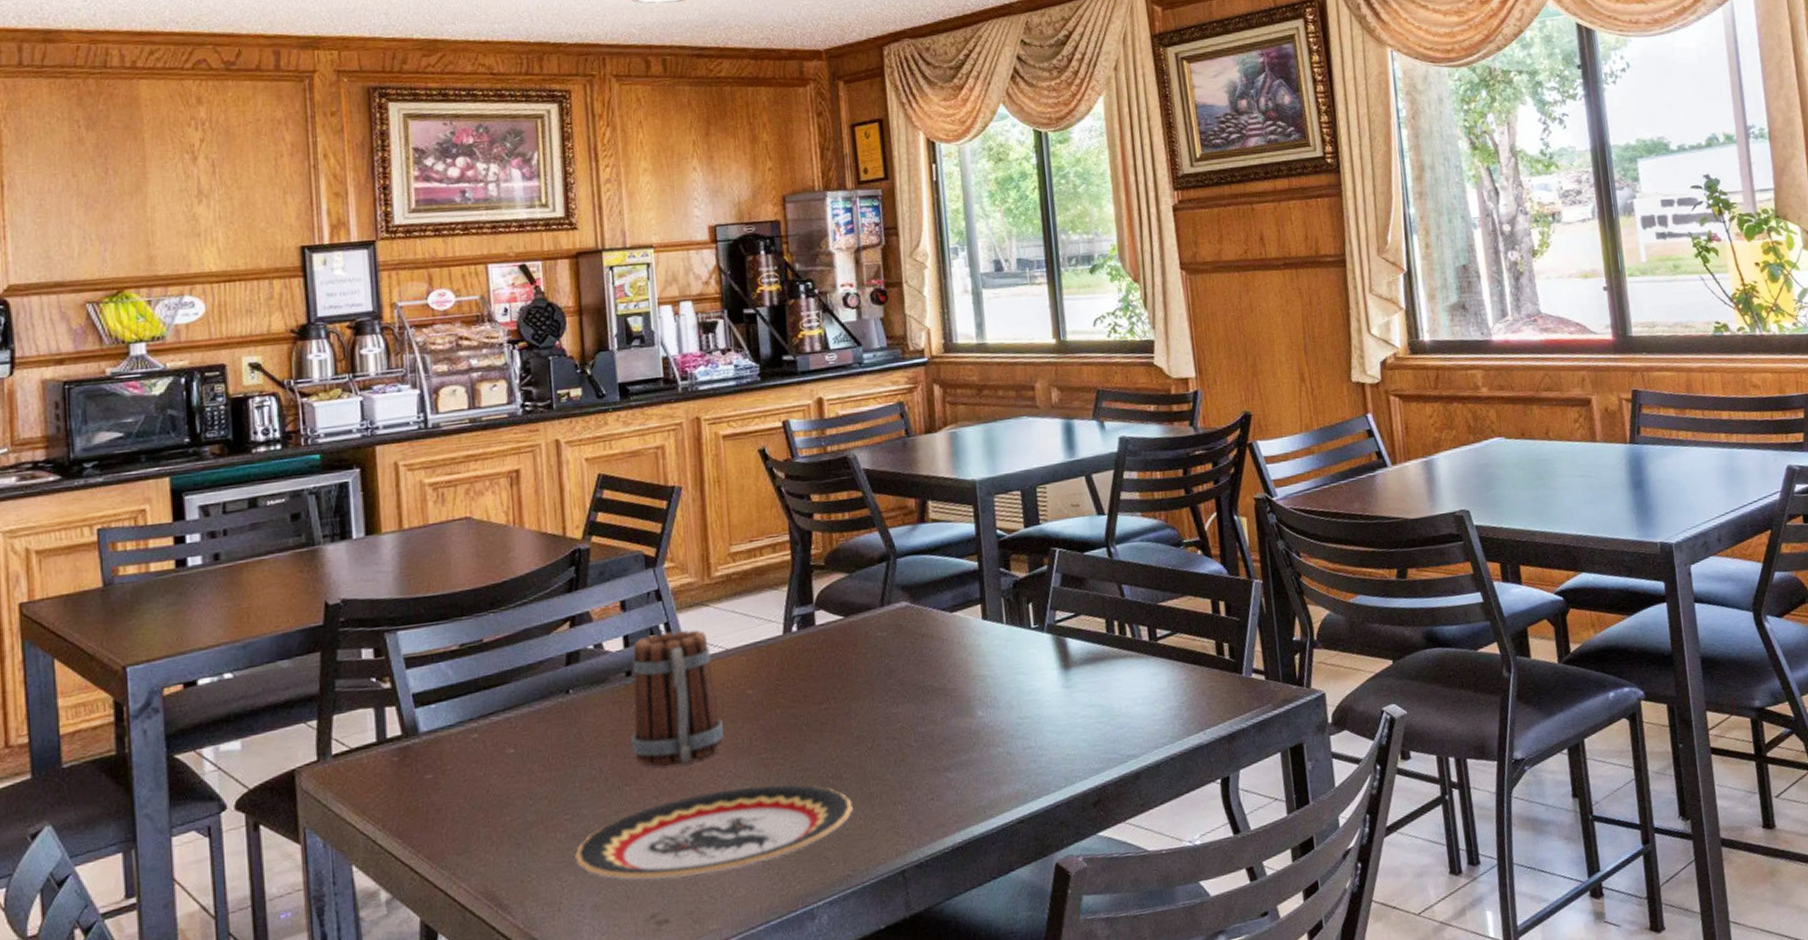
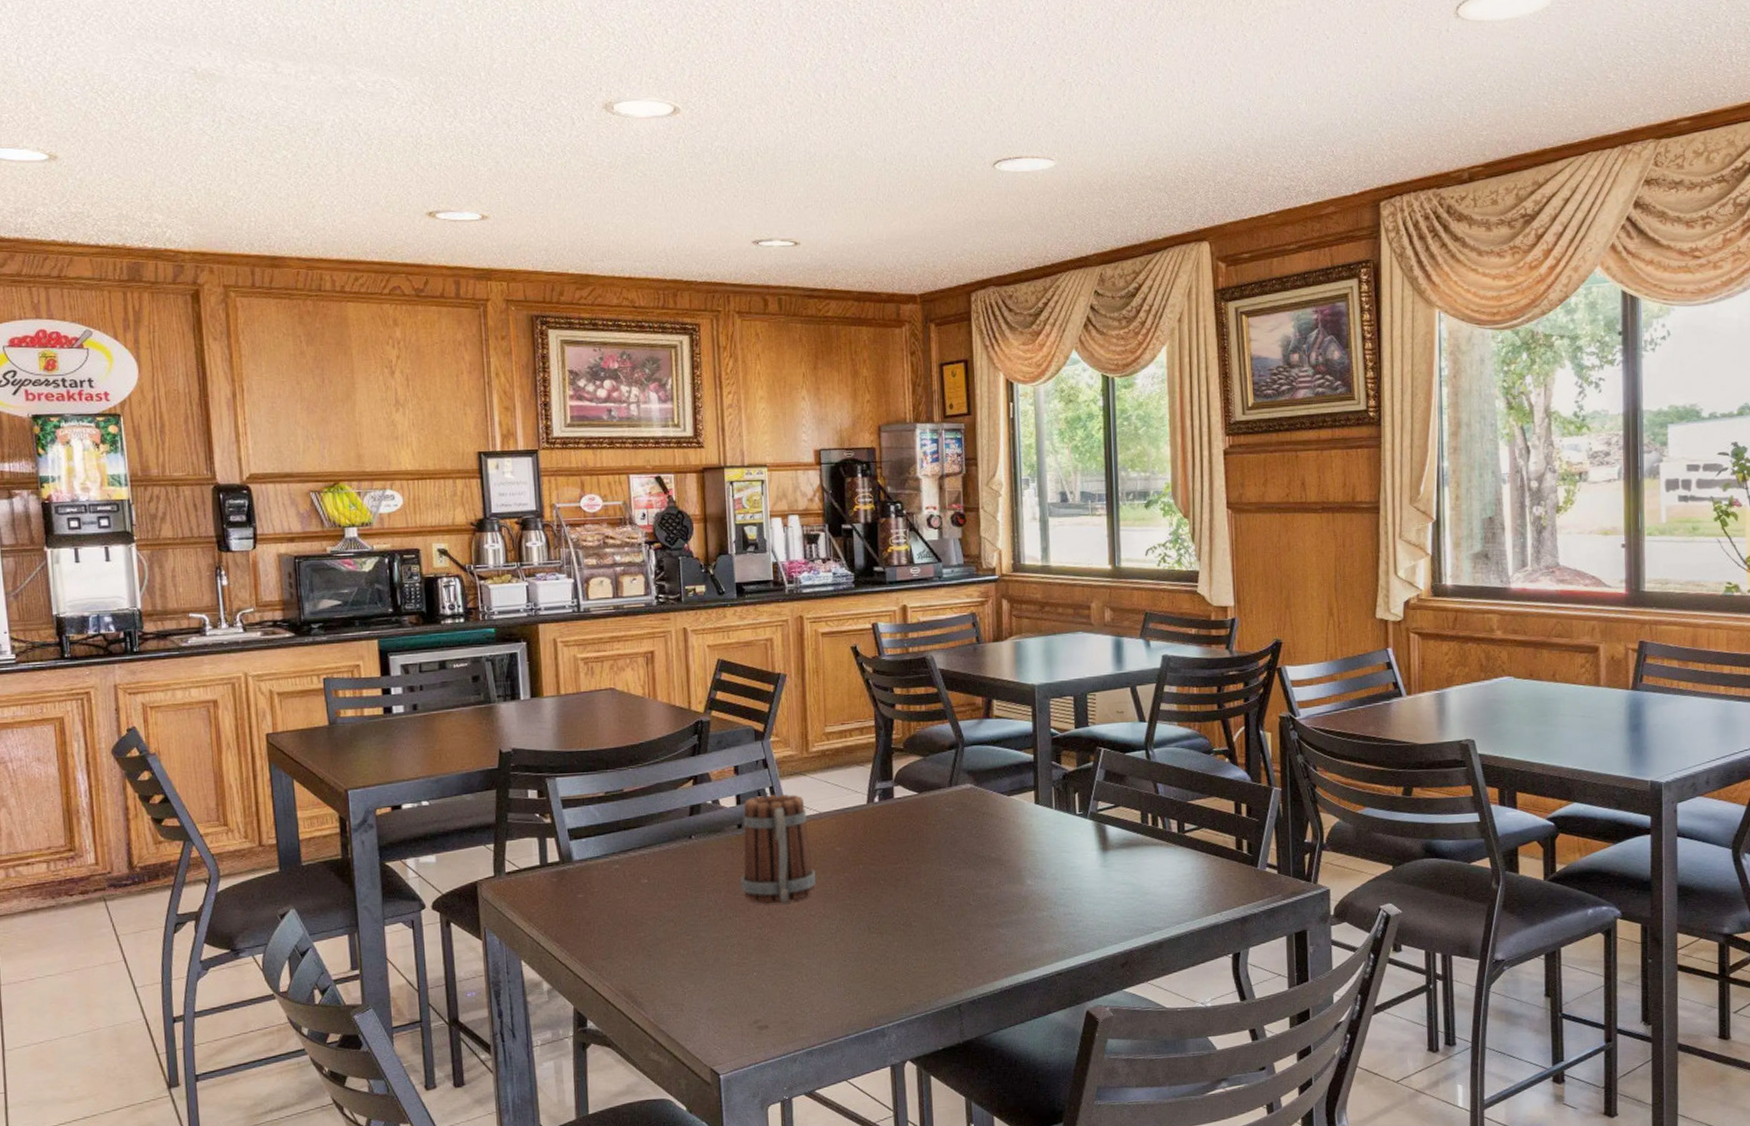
plate: present [575,784,853,880] -> none [694,926,920,994]

